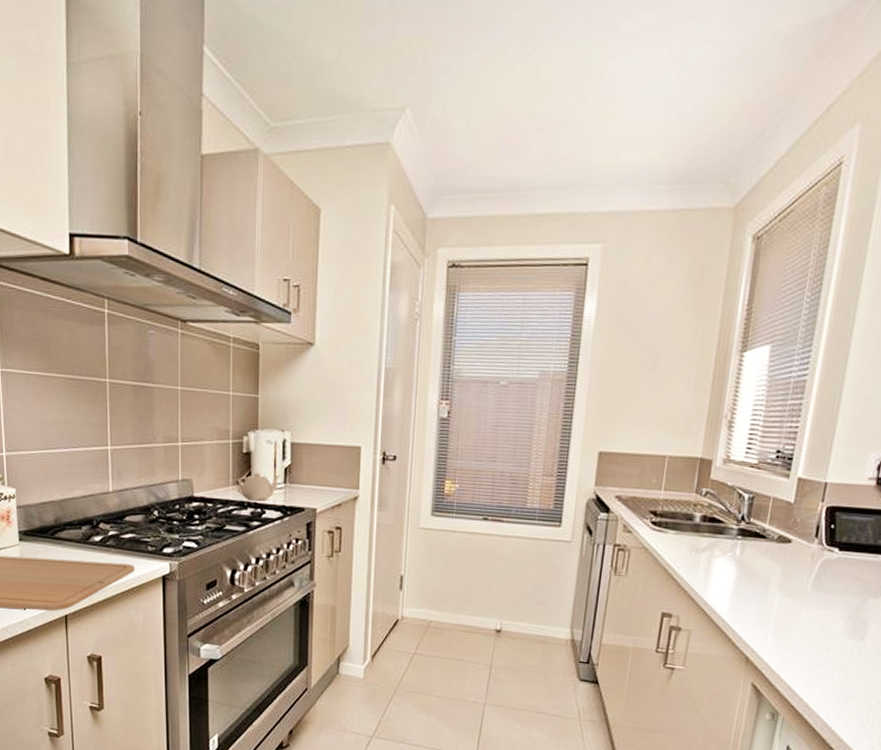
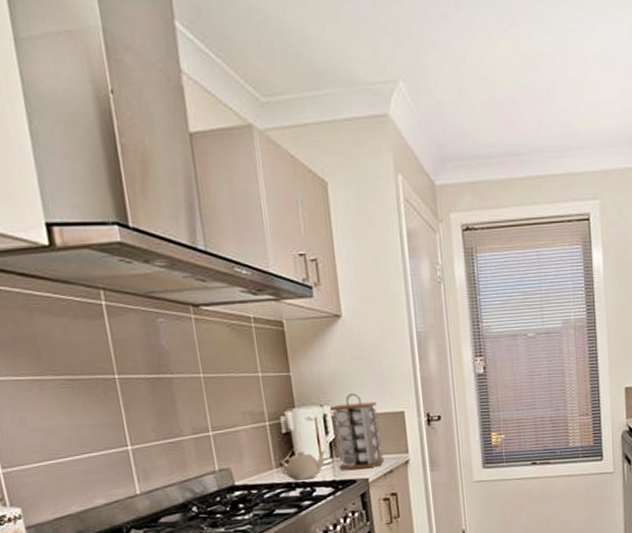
spice rack: none [290,421,335,499] -> present [330,392,384,470]

